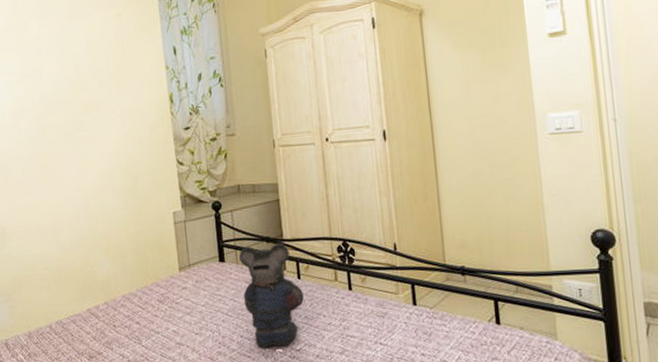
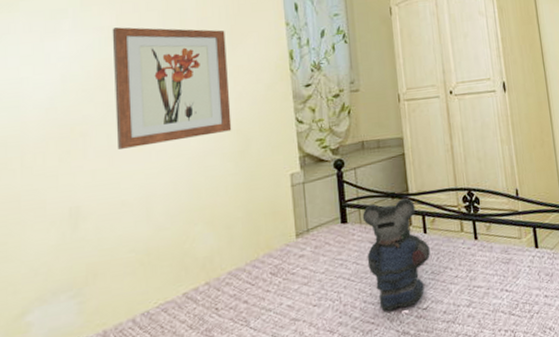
wall art: none [20,71,121,181] -> present [112,27,232,149]

